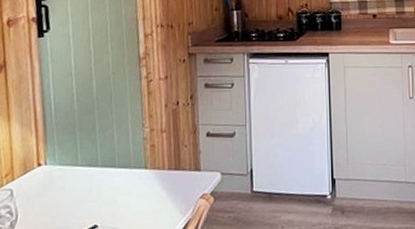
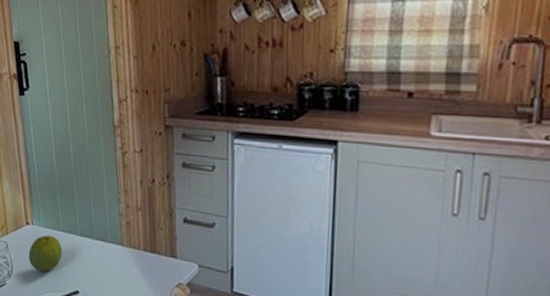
fruit: none [38,172,81,214] -> present [28,234,63,273]

